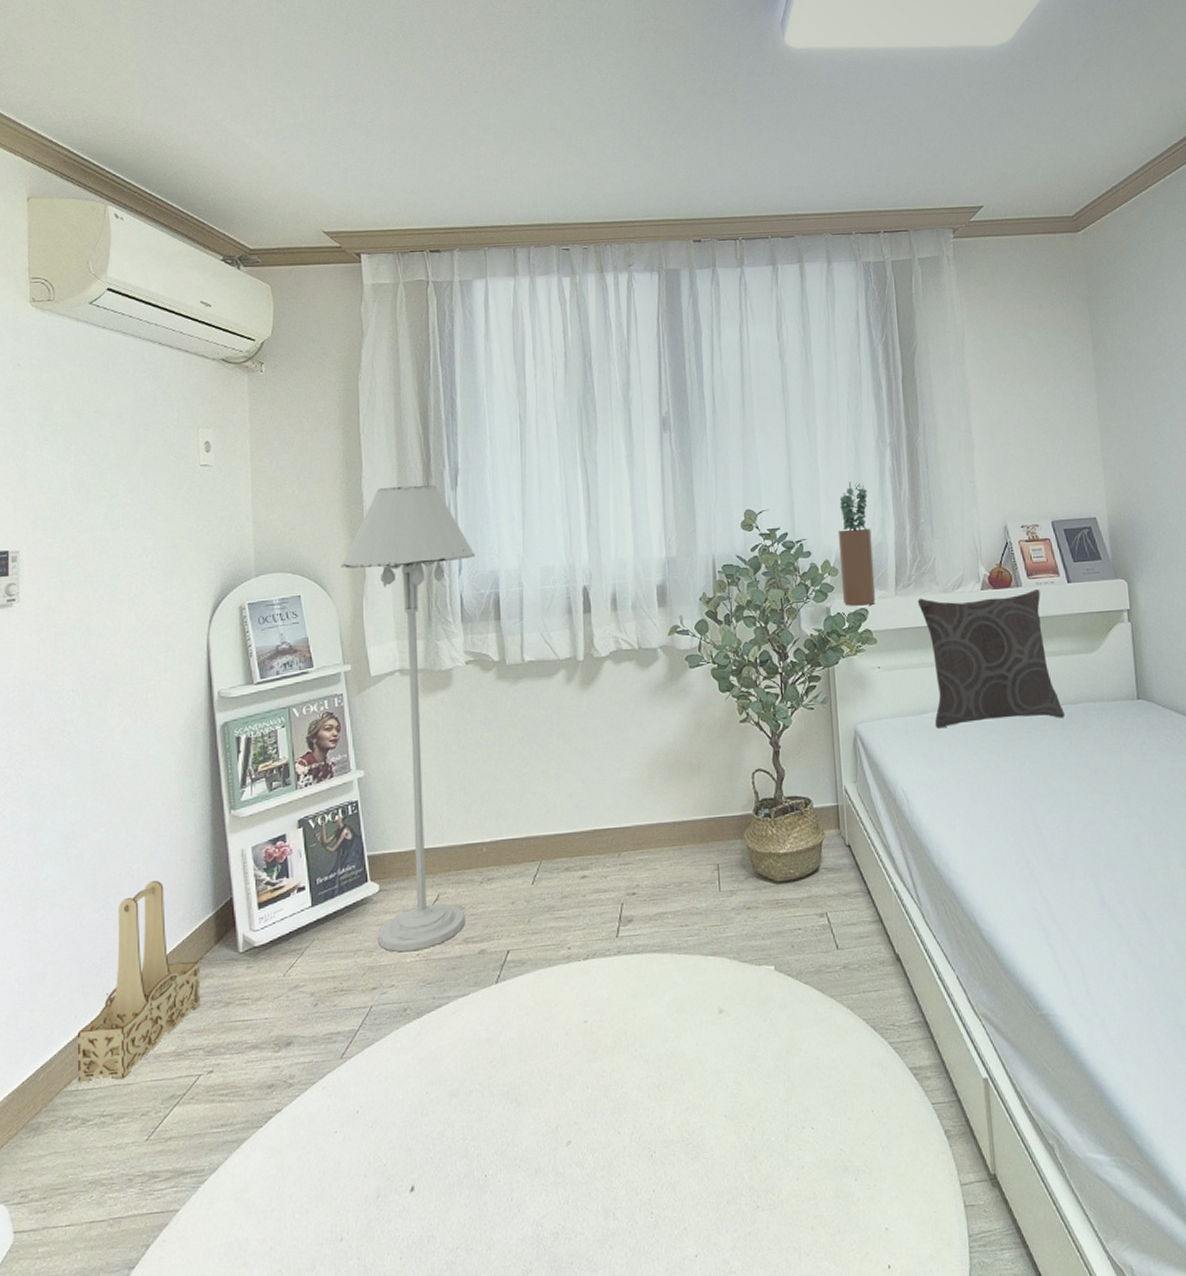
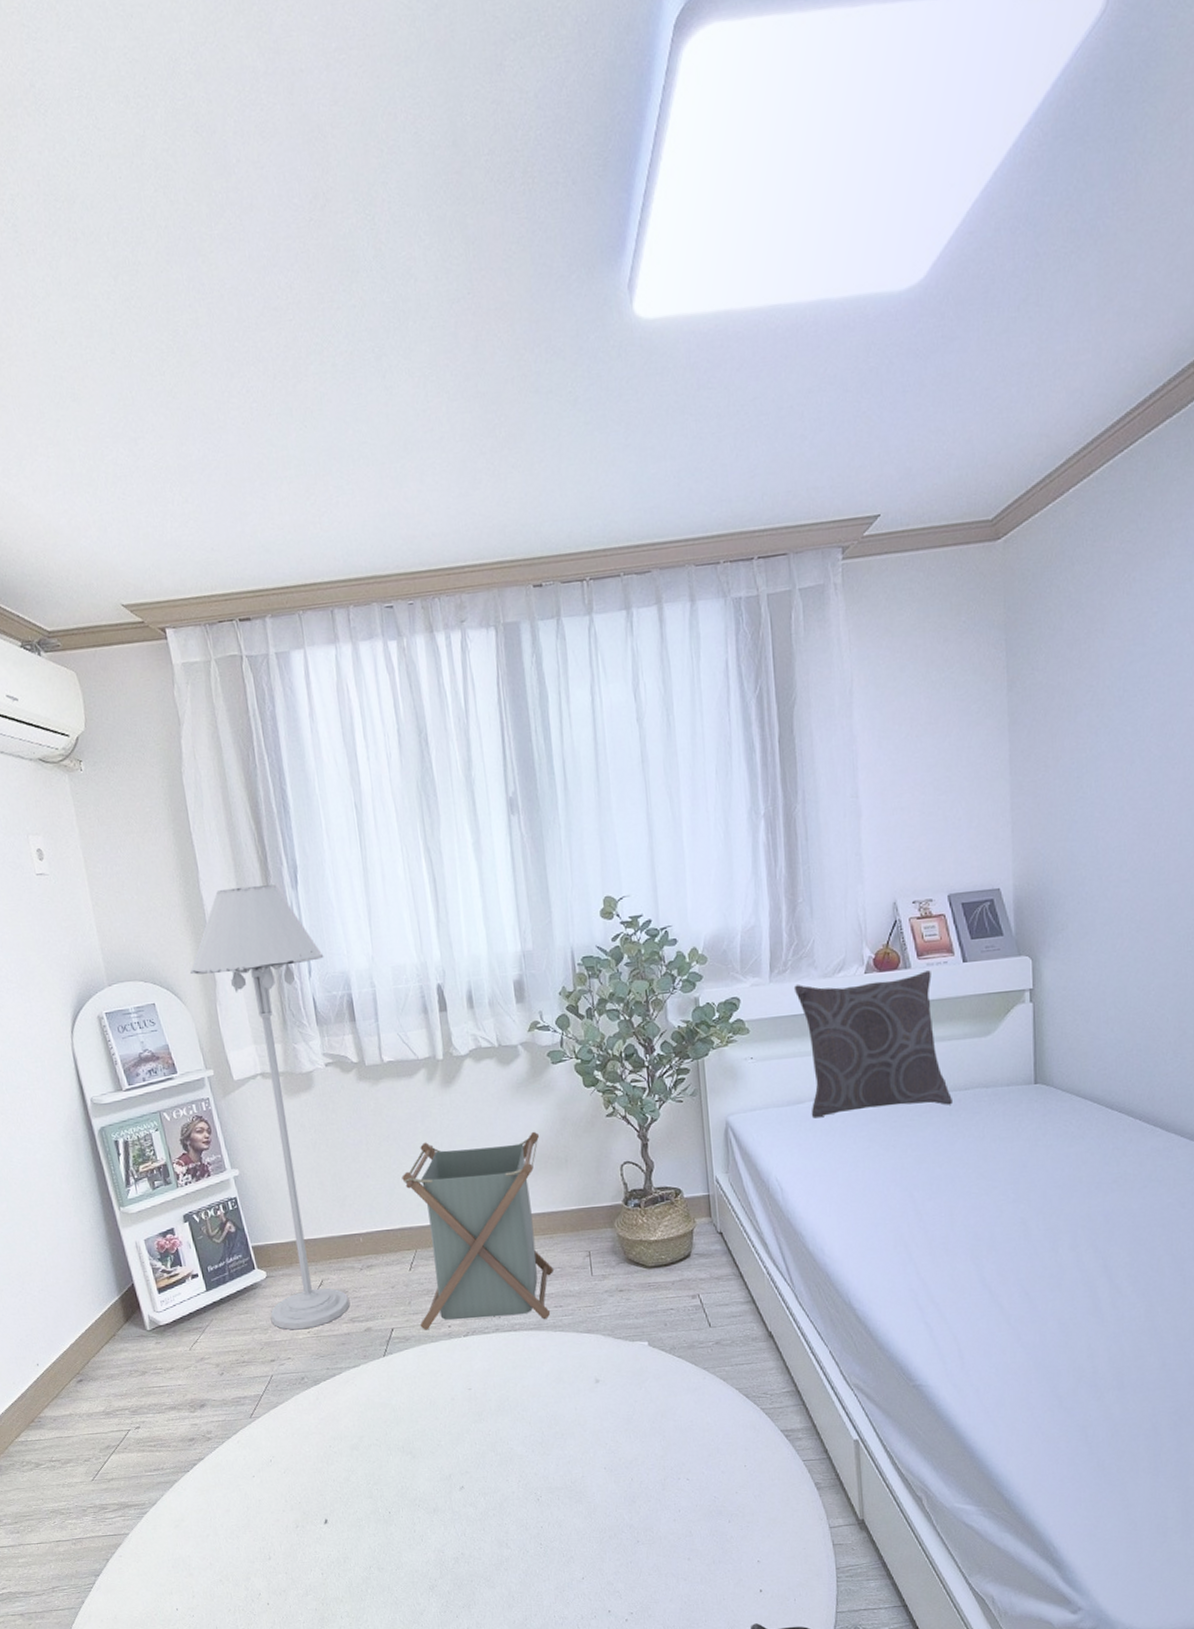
decorative basket: present [78,881,201,1082] -> none [18,1270,120,1434]
laundry basket: none [532,736,681,953] -> present [401,1131,553,1330]
vase: present [838,482,876,607] -> none [706,860,749,996]

